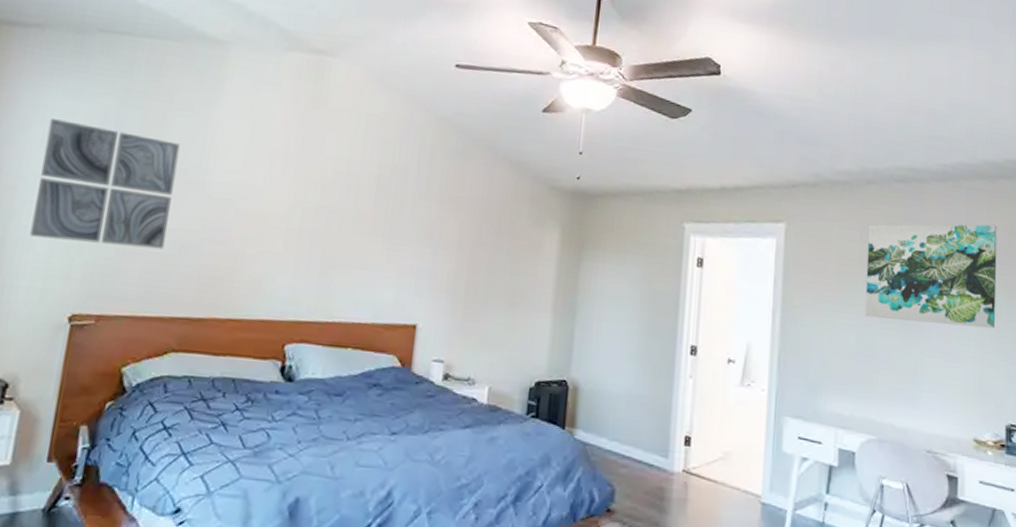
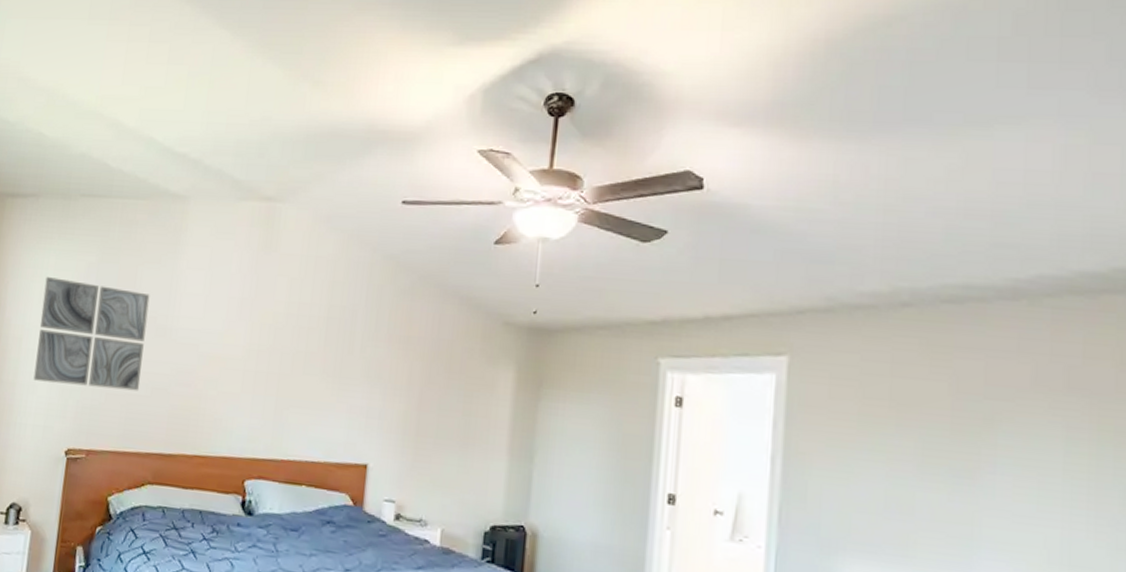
wall art: present [865,224,997,329] -> none [897,352,1099,486]

